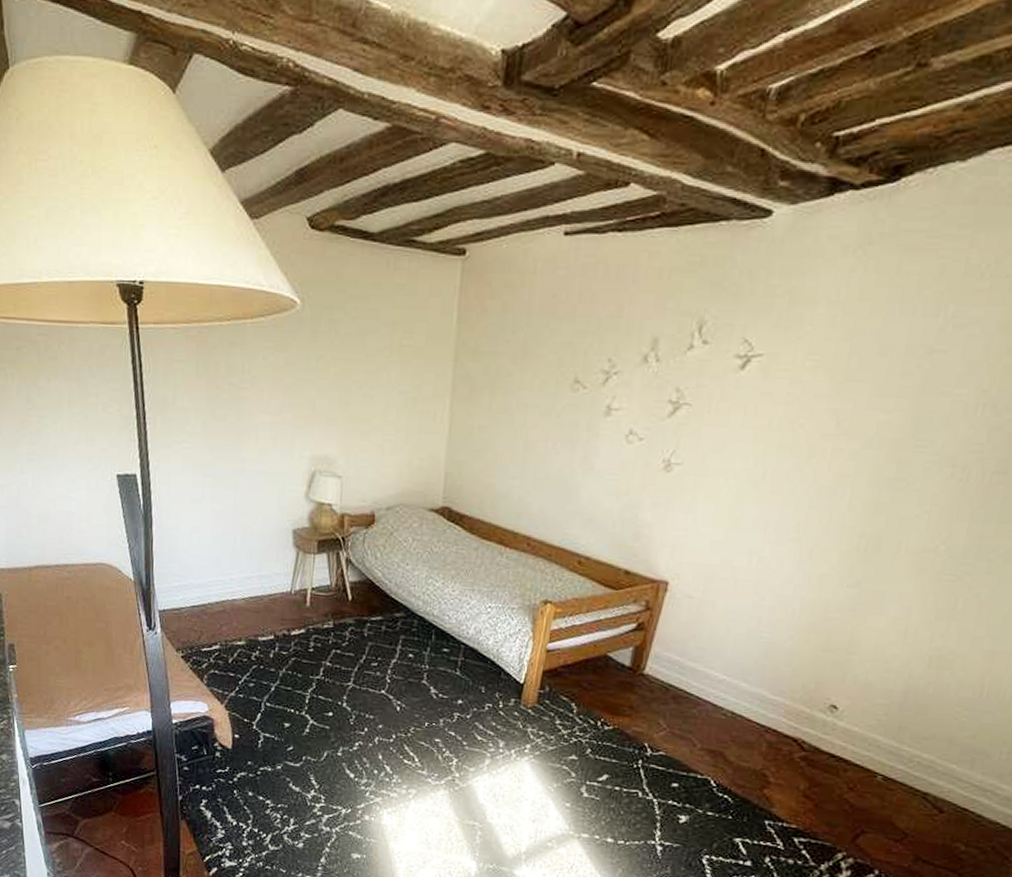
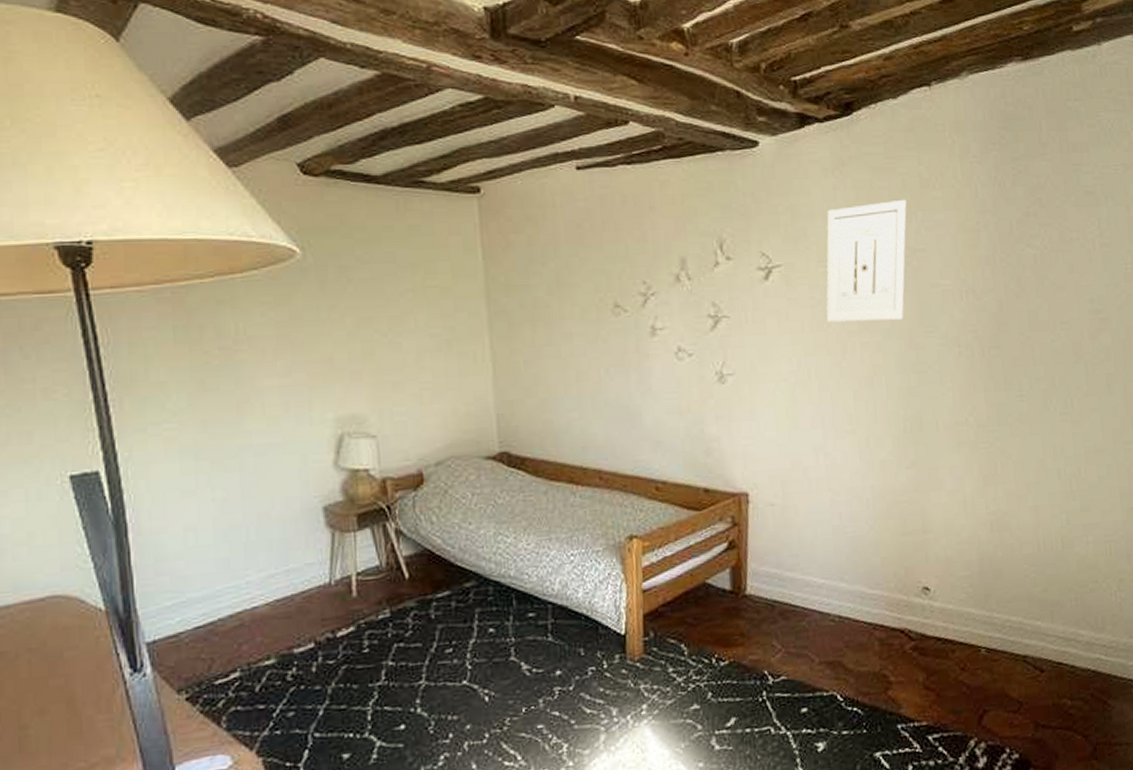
wall art: none [799,288,940,430] -> present [826,199,907,323]

